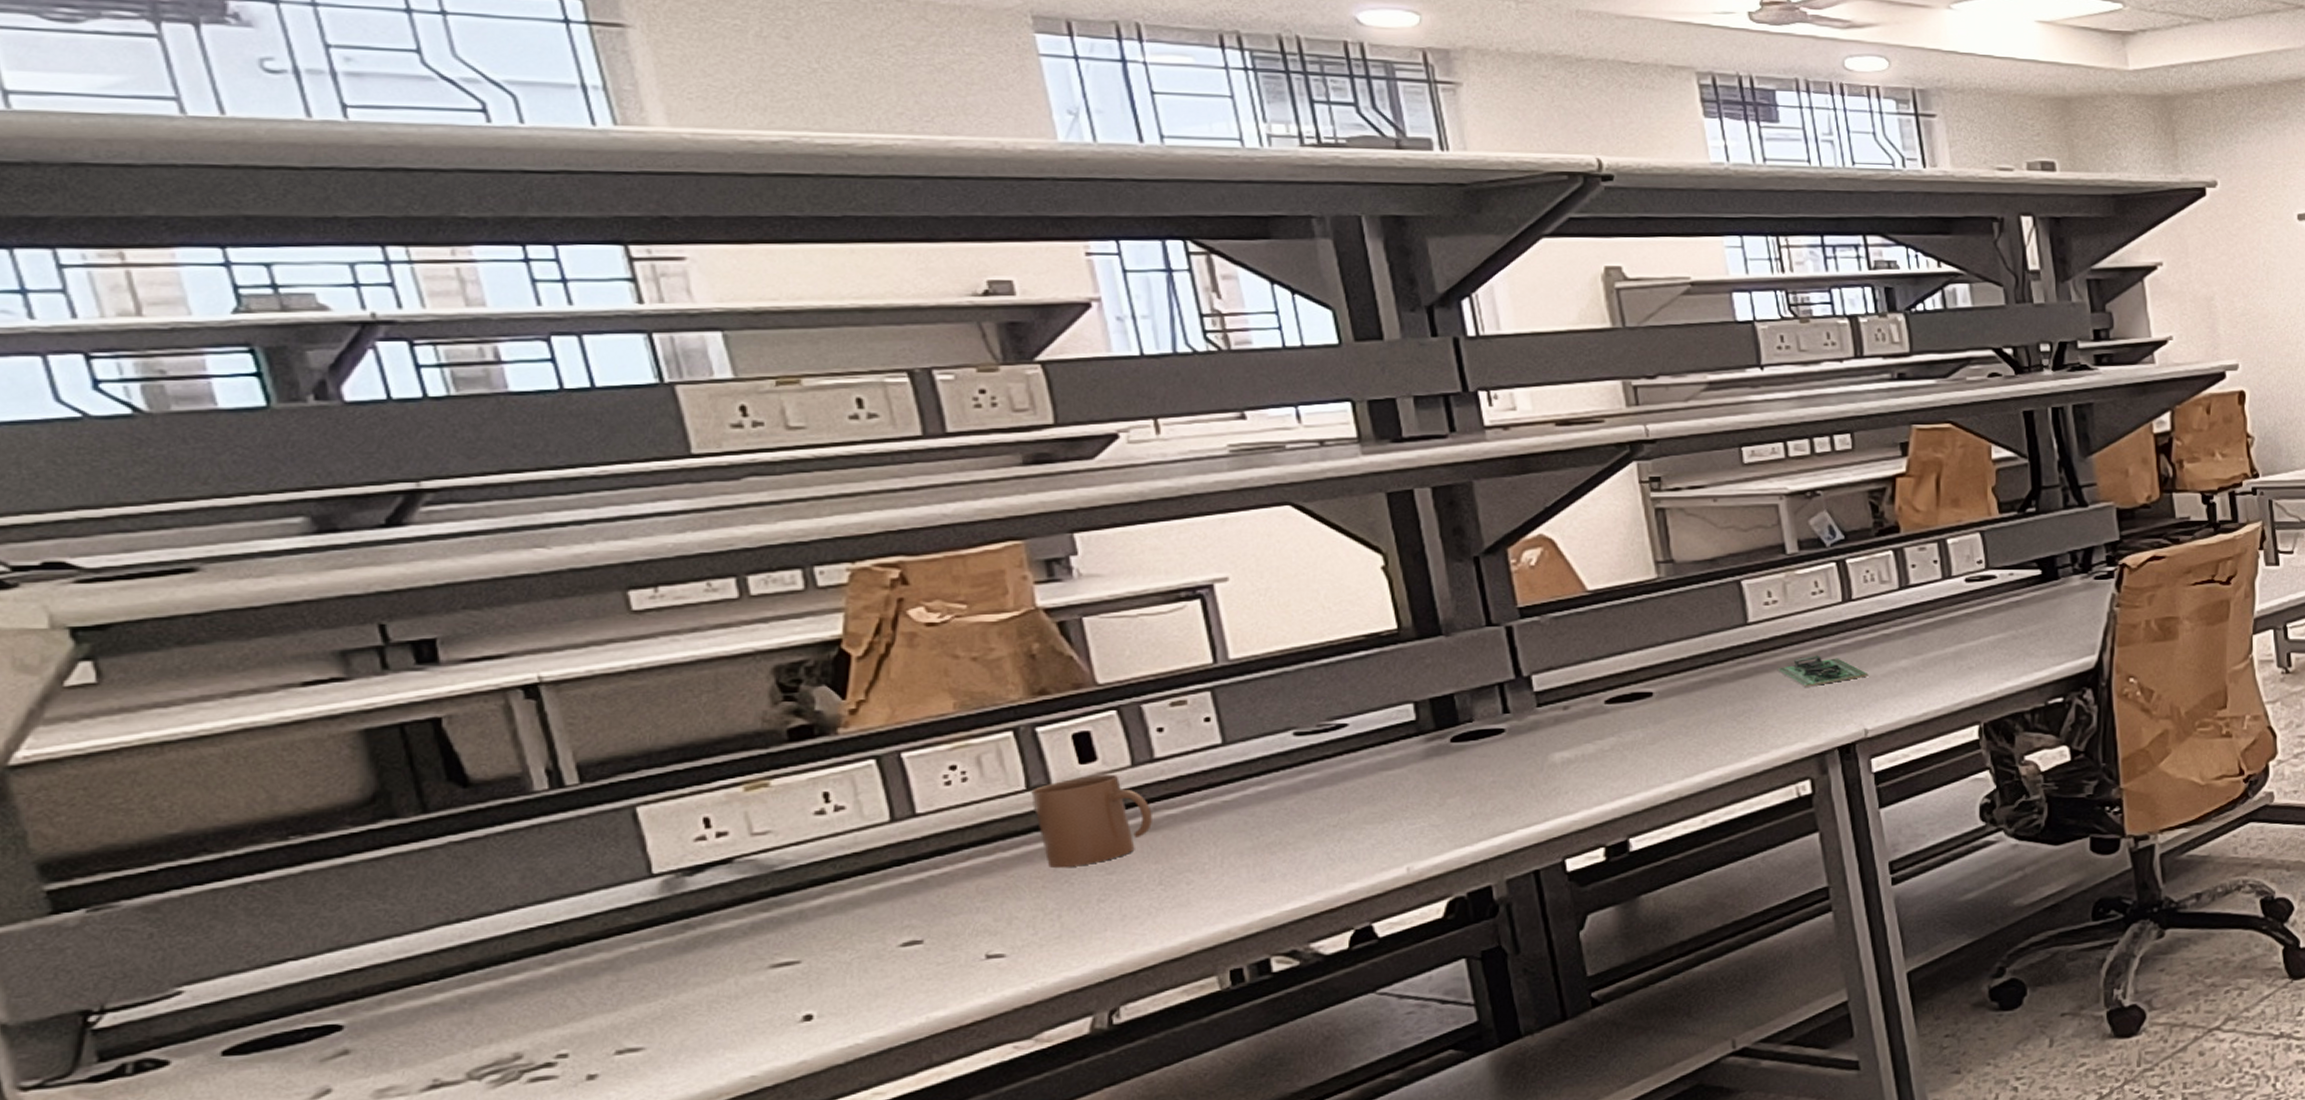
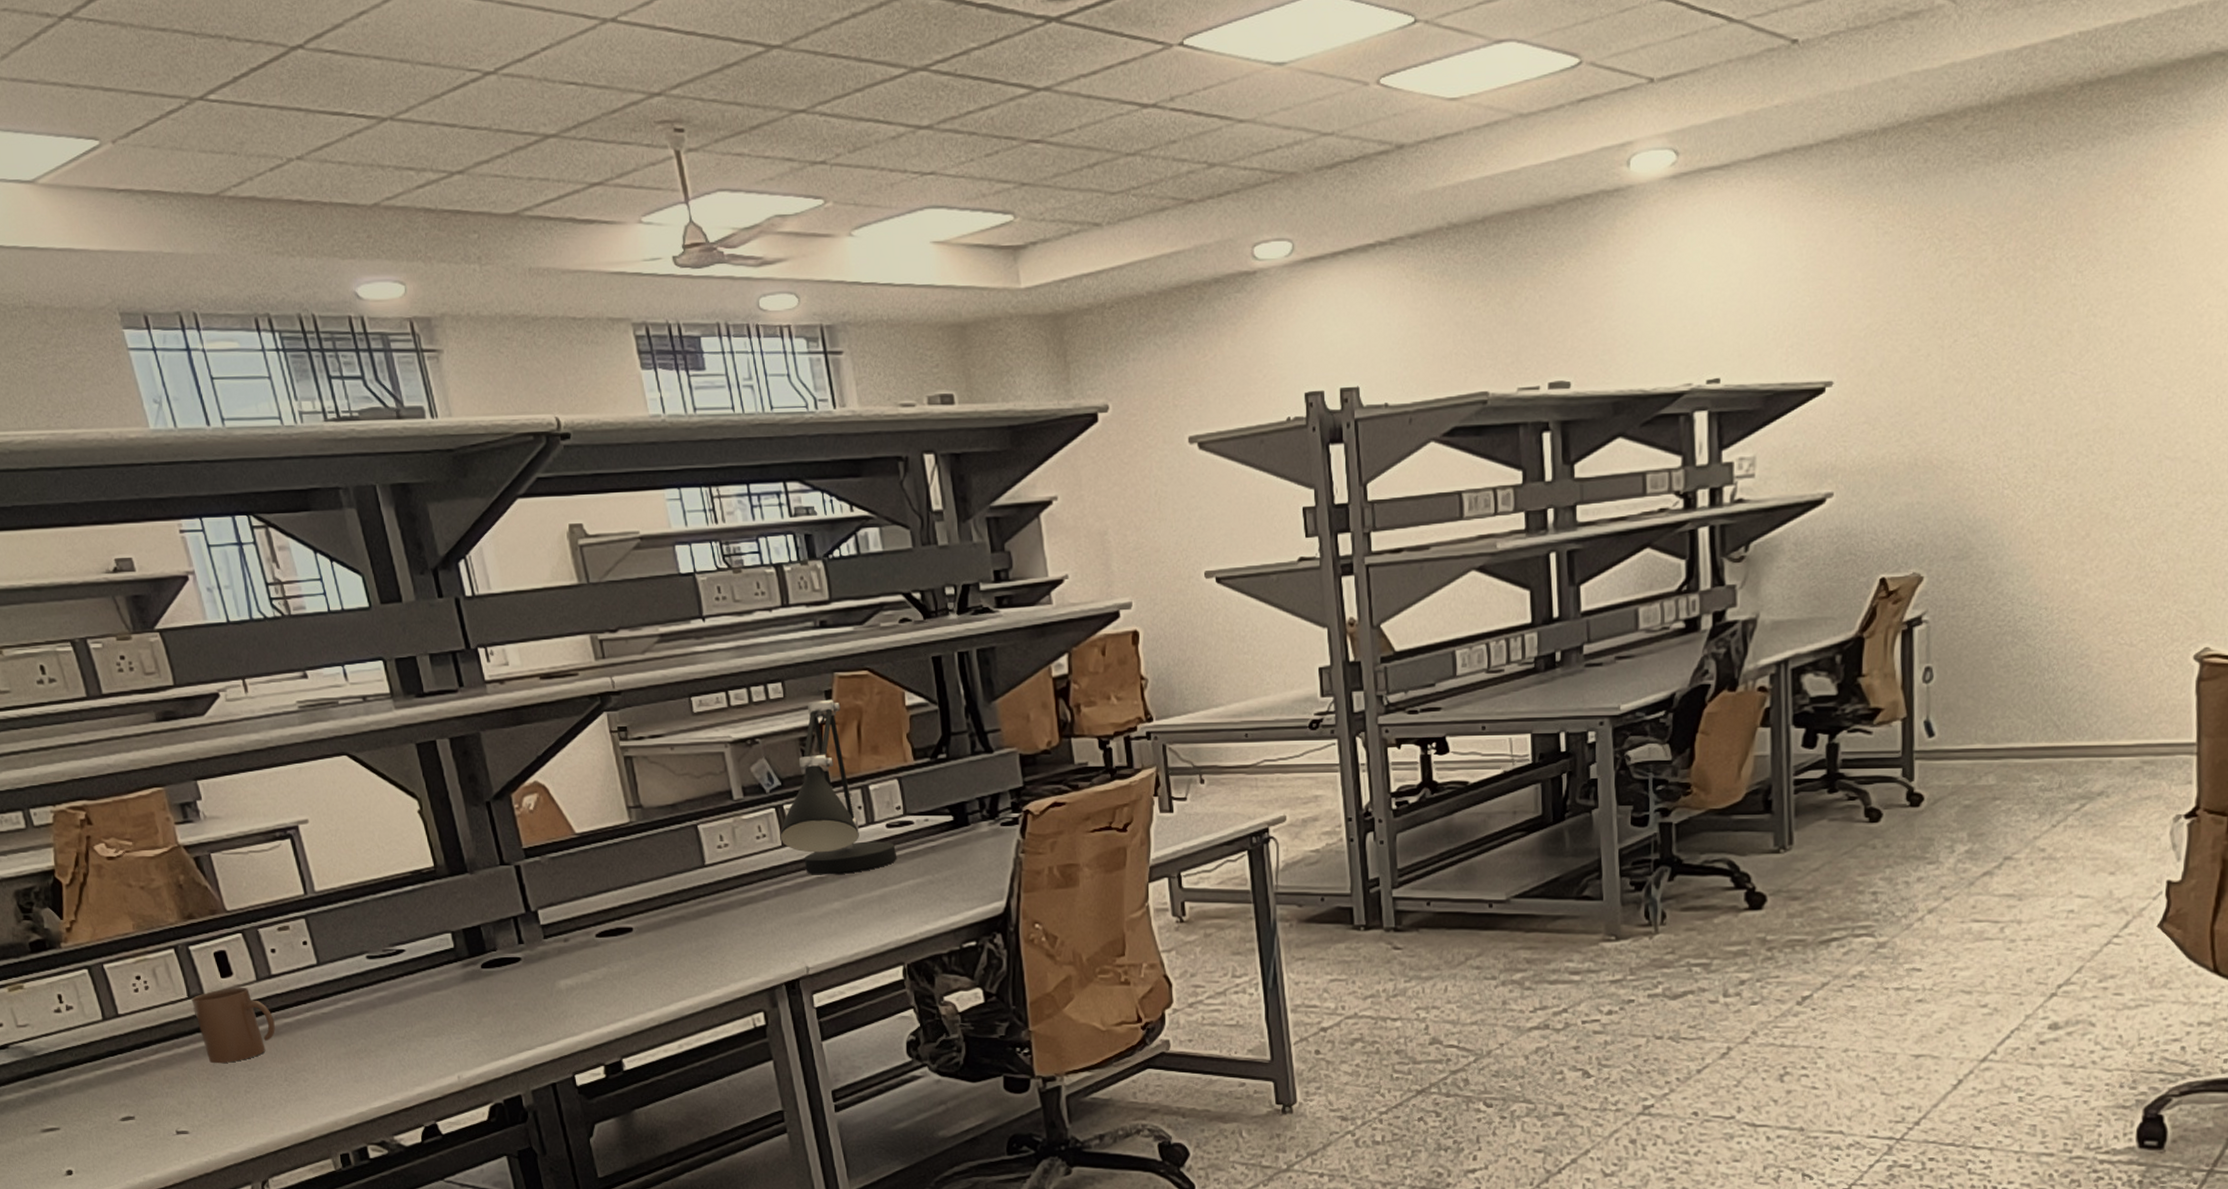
circuit board: present [1777,655,1869,687] -> none [731,897,807,926]
desk lamp: none [1840,451,1977,632] -> present [780,699,897,875]

